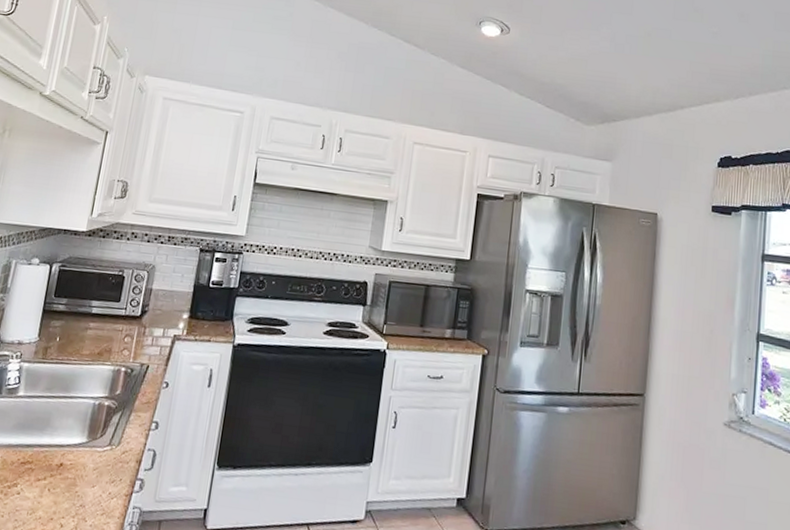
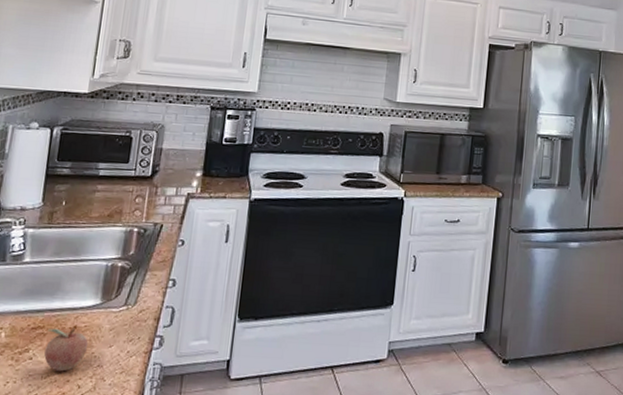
fruit: none [31,464,73,509] -> present [44,327,89,372]

